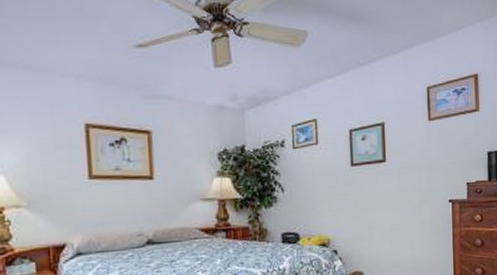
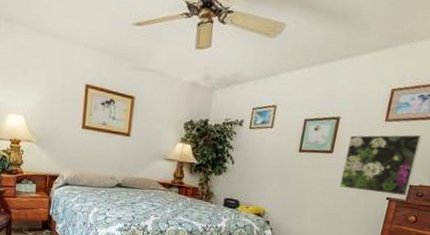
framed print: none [399,129,468,198] -> present [340,134,422,196]

